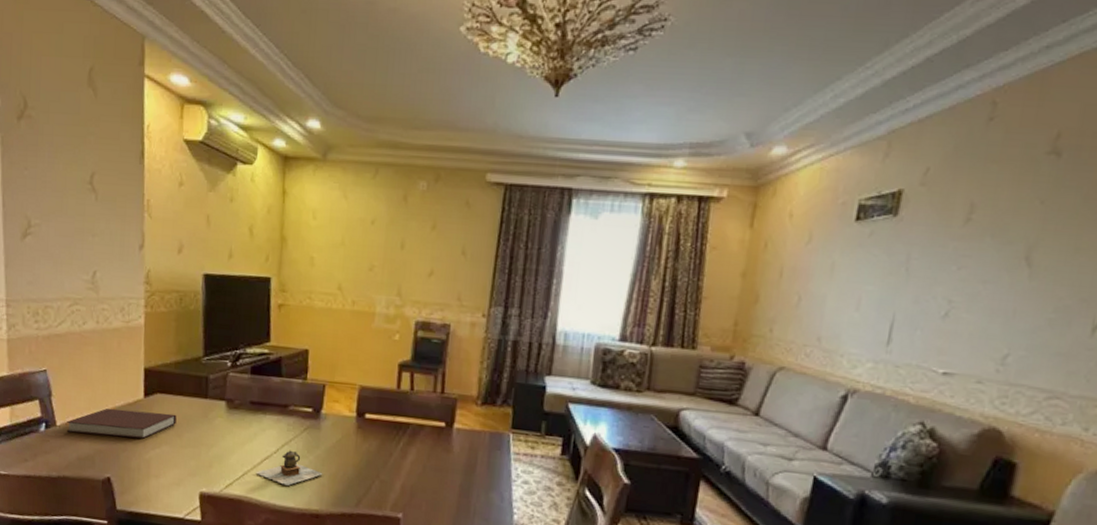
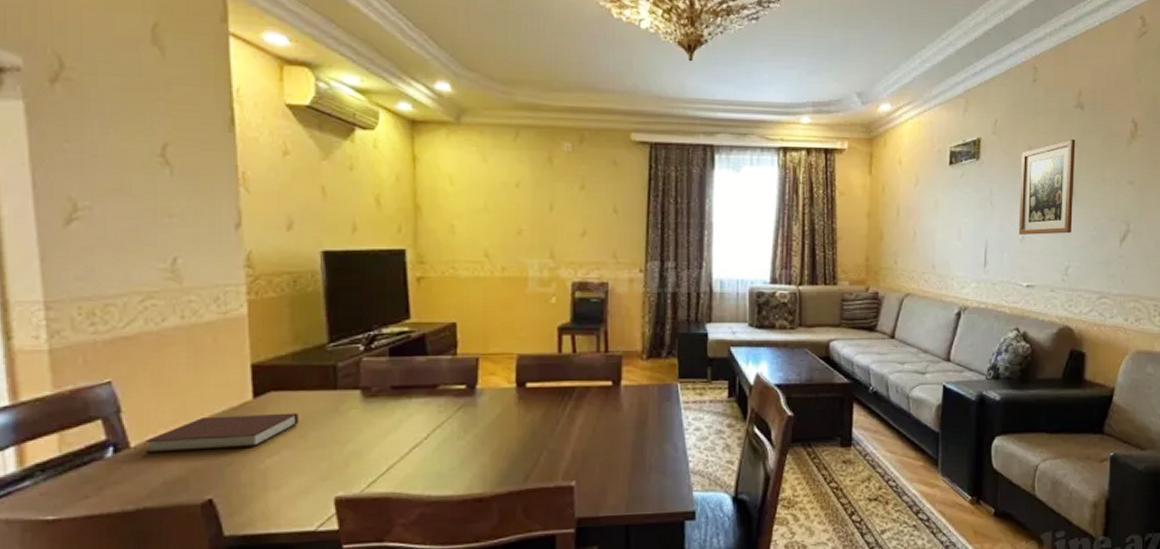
teapot: present [256,450,323,486] -> none [404,433,484,473]
wall art: none [940,195,1043,315] -> present [1018,139,1076,235]

